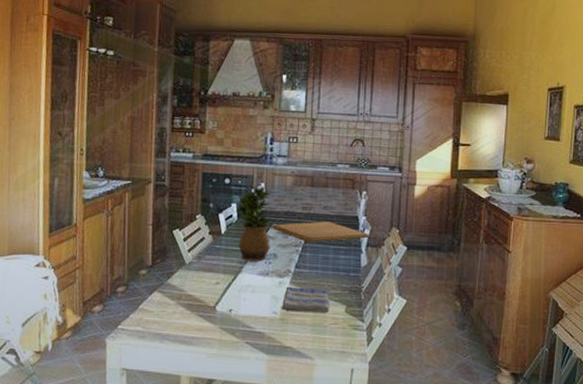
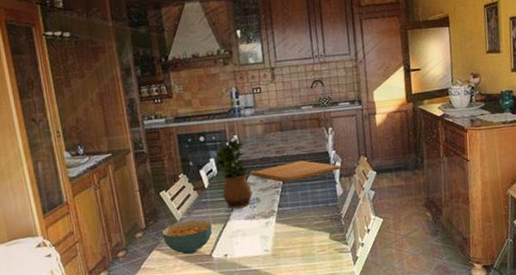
cereal bowl: none [167,266,221,303] -> present [162,220,213,255]
dish towel: present [281,286,330,314] -> none [271,222,315,248]

